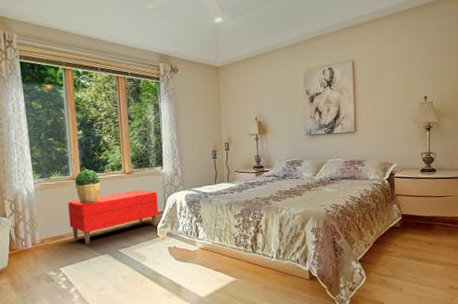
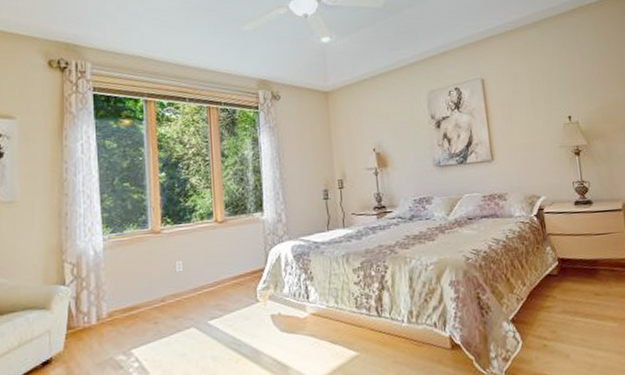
bench: present [68,189,159,244] -> none [145,241,259,316]
potted plant: present [74,169,101,204] -> none [154,219,186,264]

